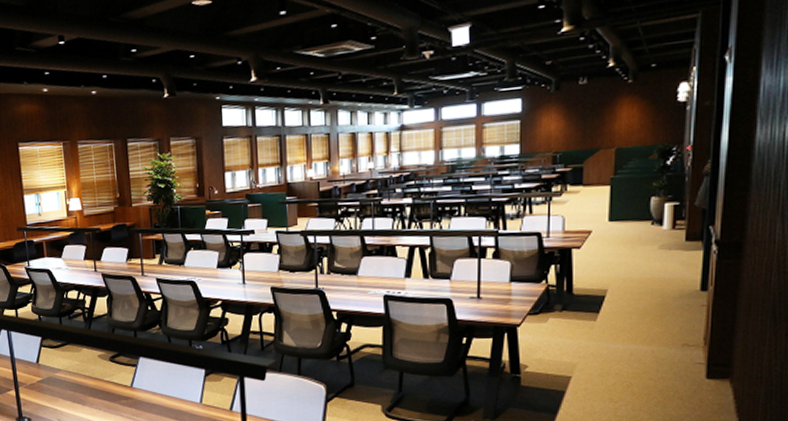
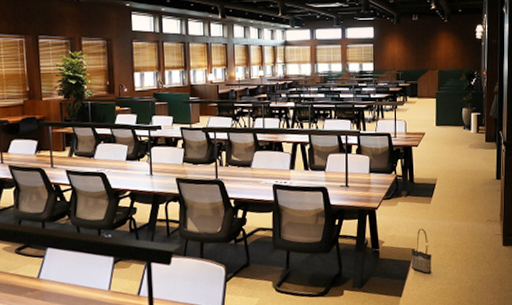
tote bag: none [565,351,596,409] -> present [411,228,432,274]

